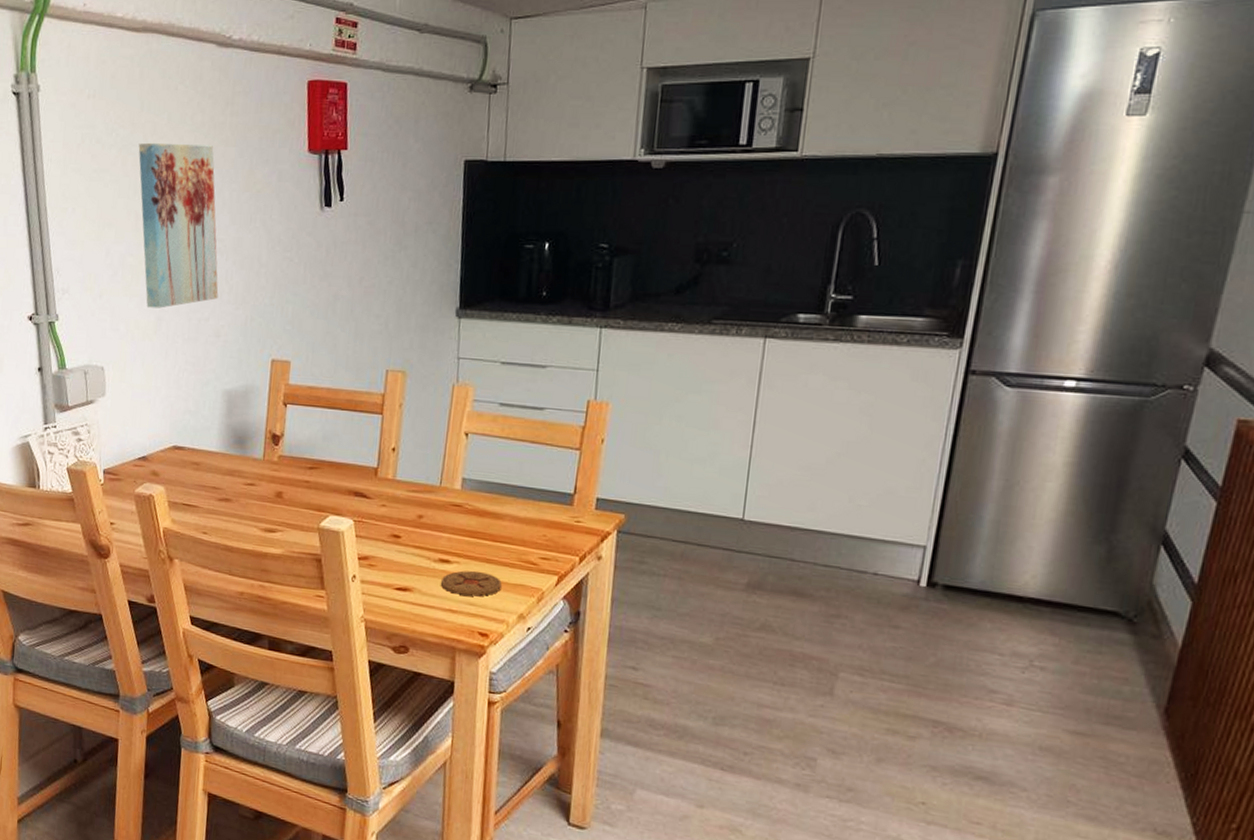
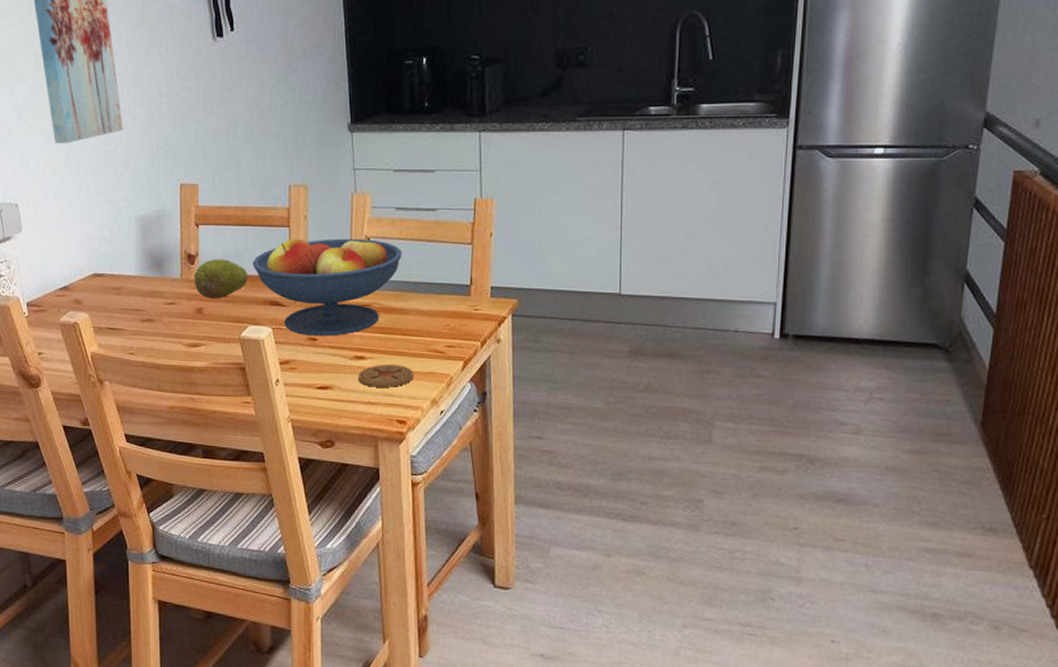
fruit: none [276,442,334,484] -> present [194,259,248,299]
fruit bowl: none [339,427,502,536] -> present [252,234,402,336]

